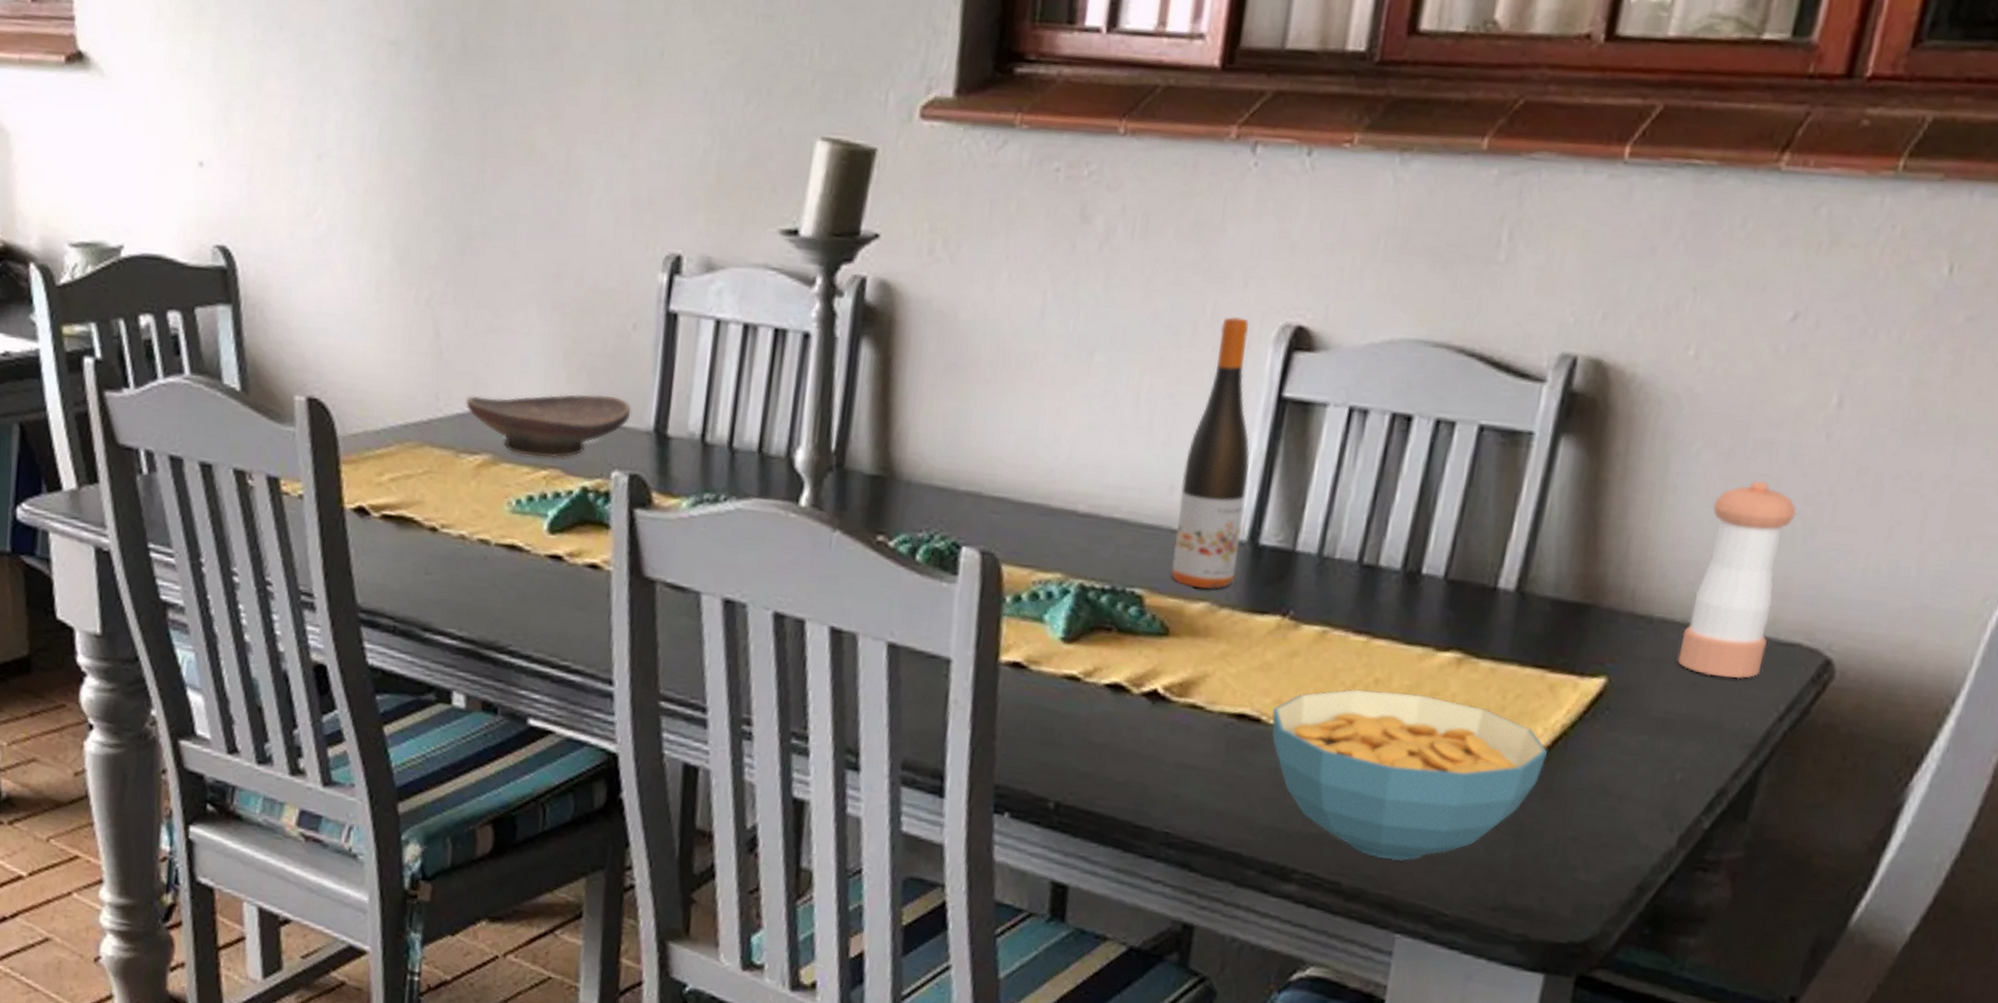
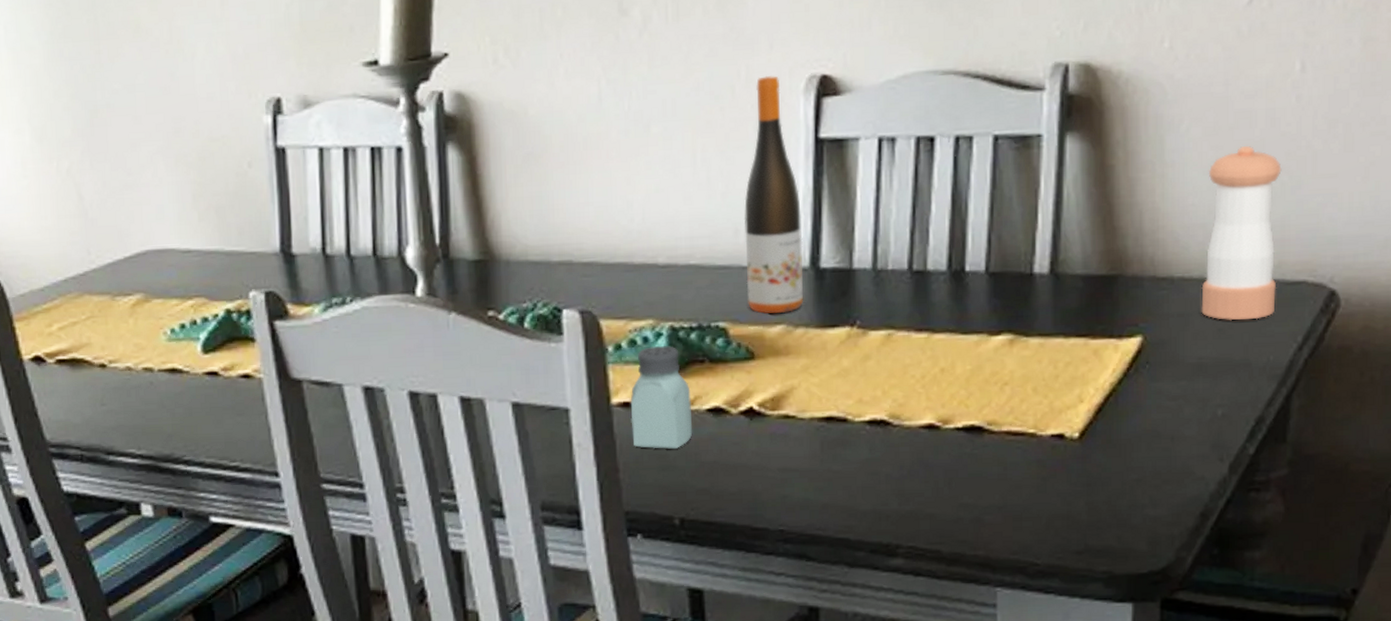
decorative bowl: present [466,394,632,459] -> none [114,226,258,290]
saltshaker: none [1016,603,1091,724] -> present [630,345,693,450]
cereal bowl: present [1271,689,1548,861] -> none [855,376,1102,524]

